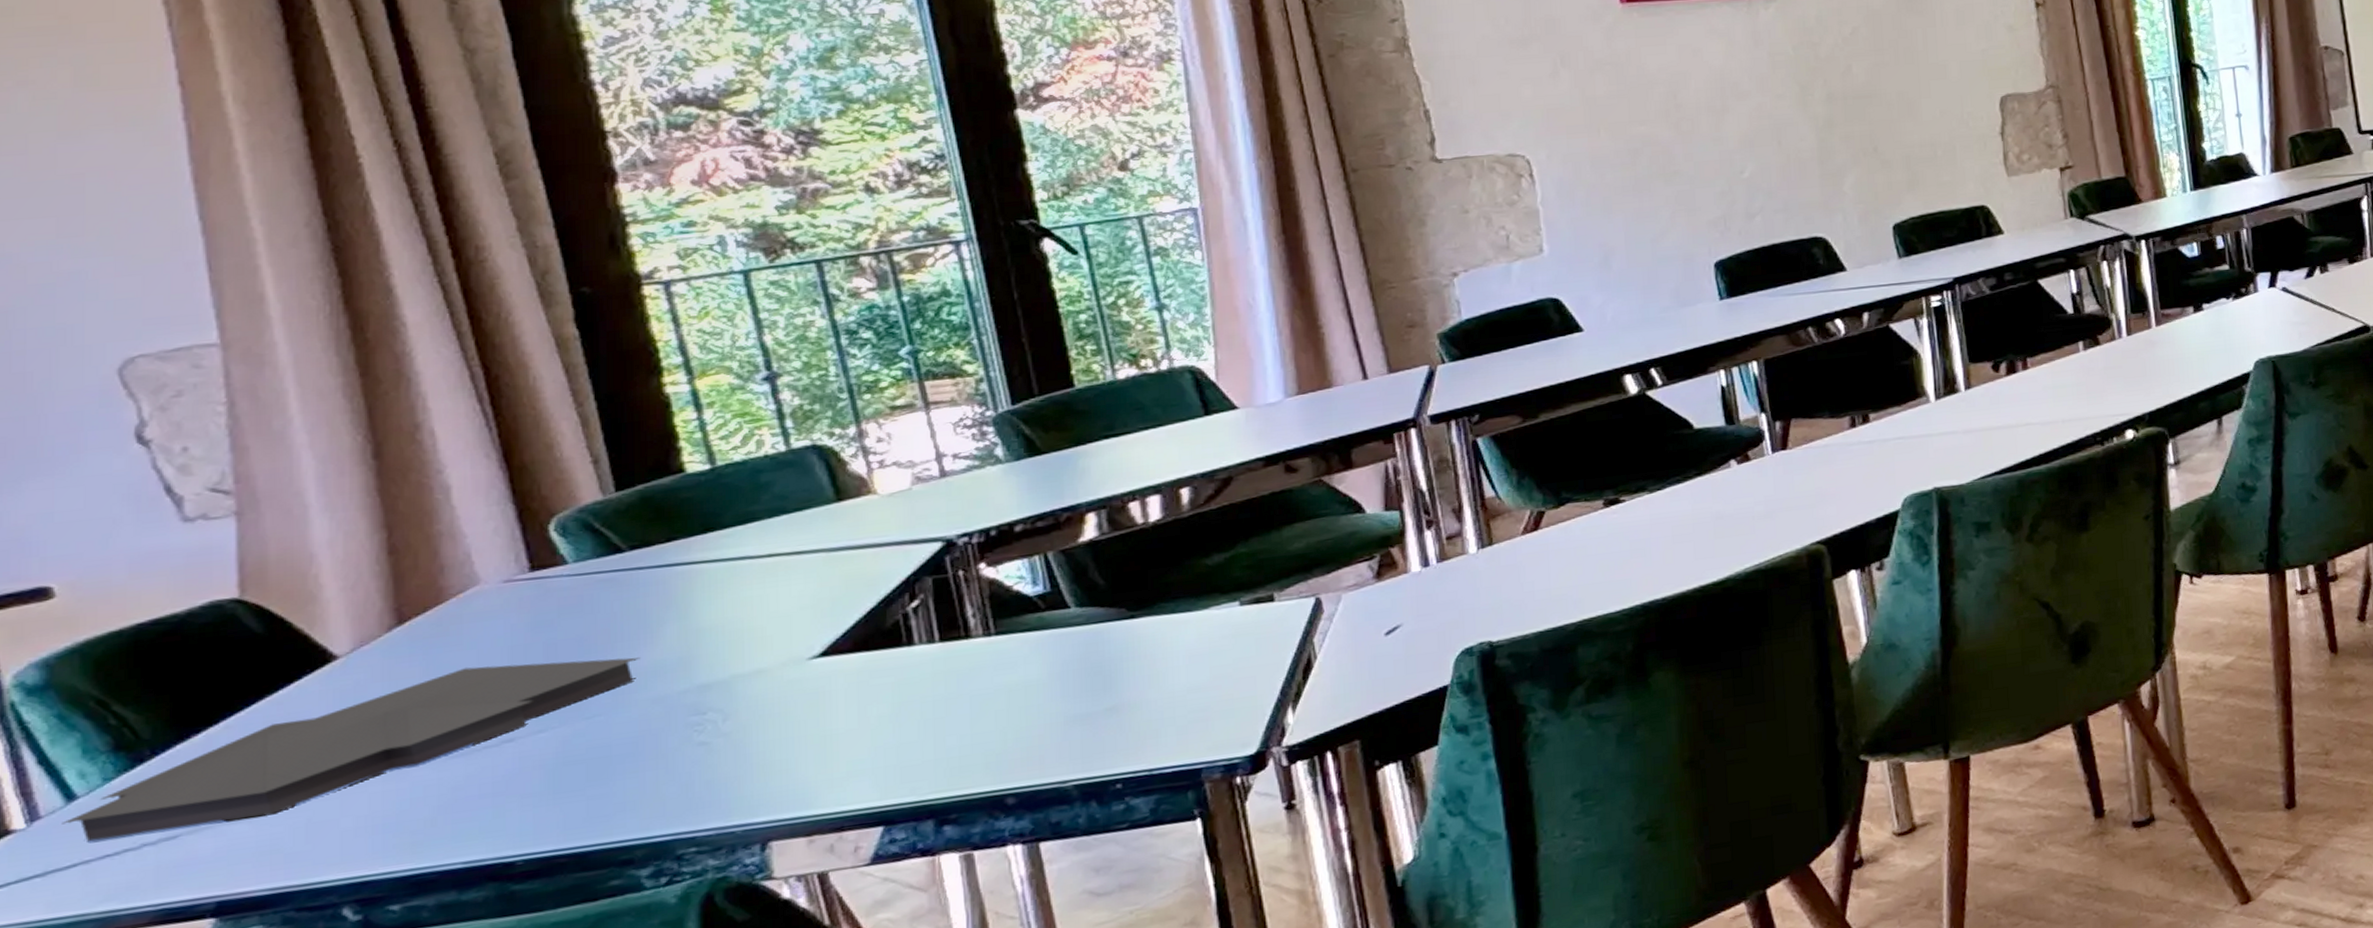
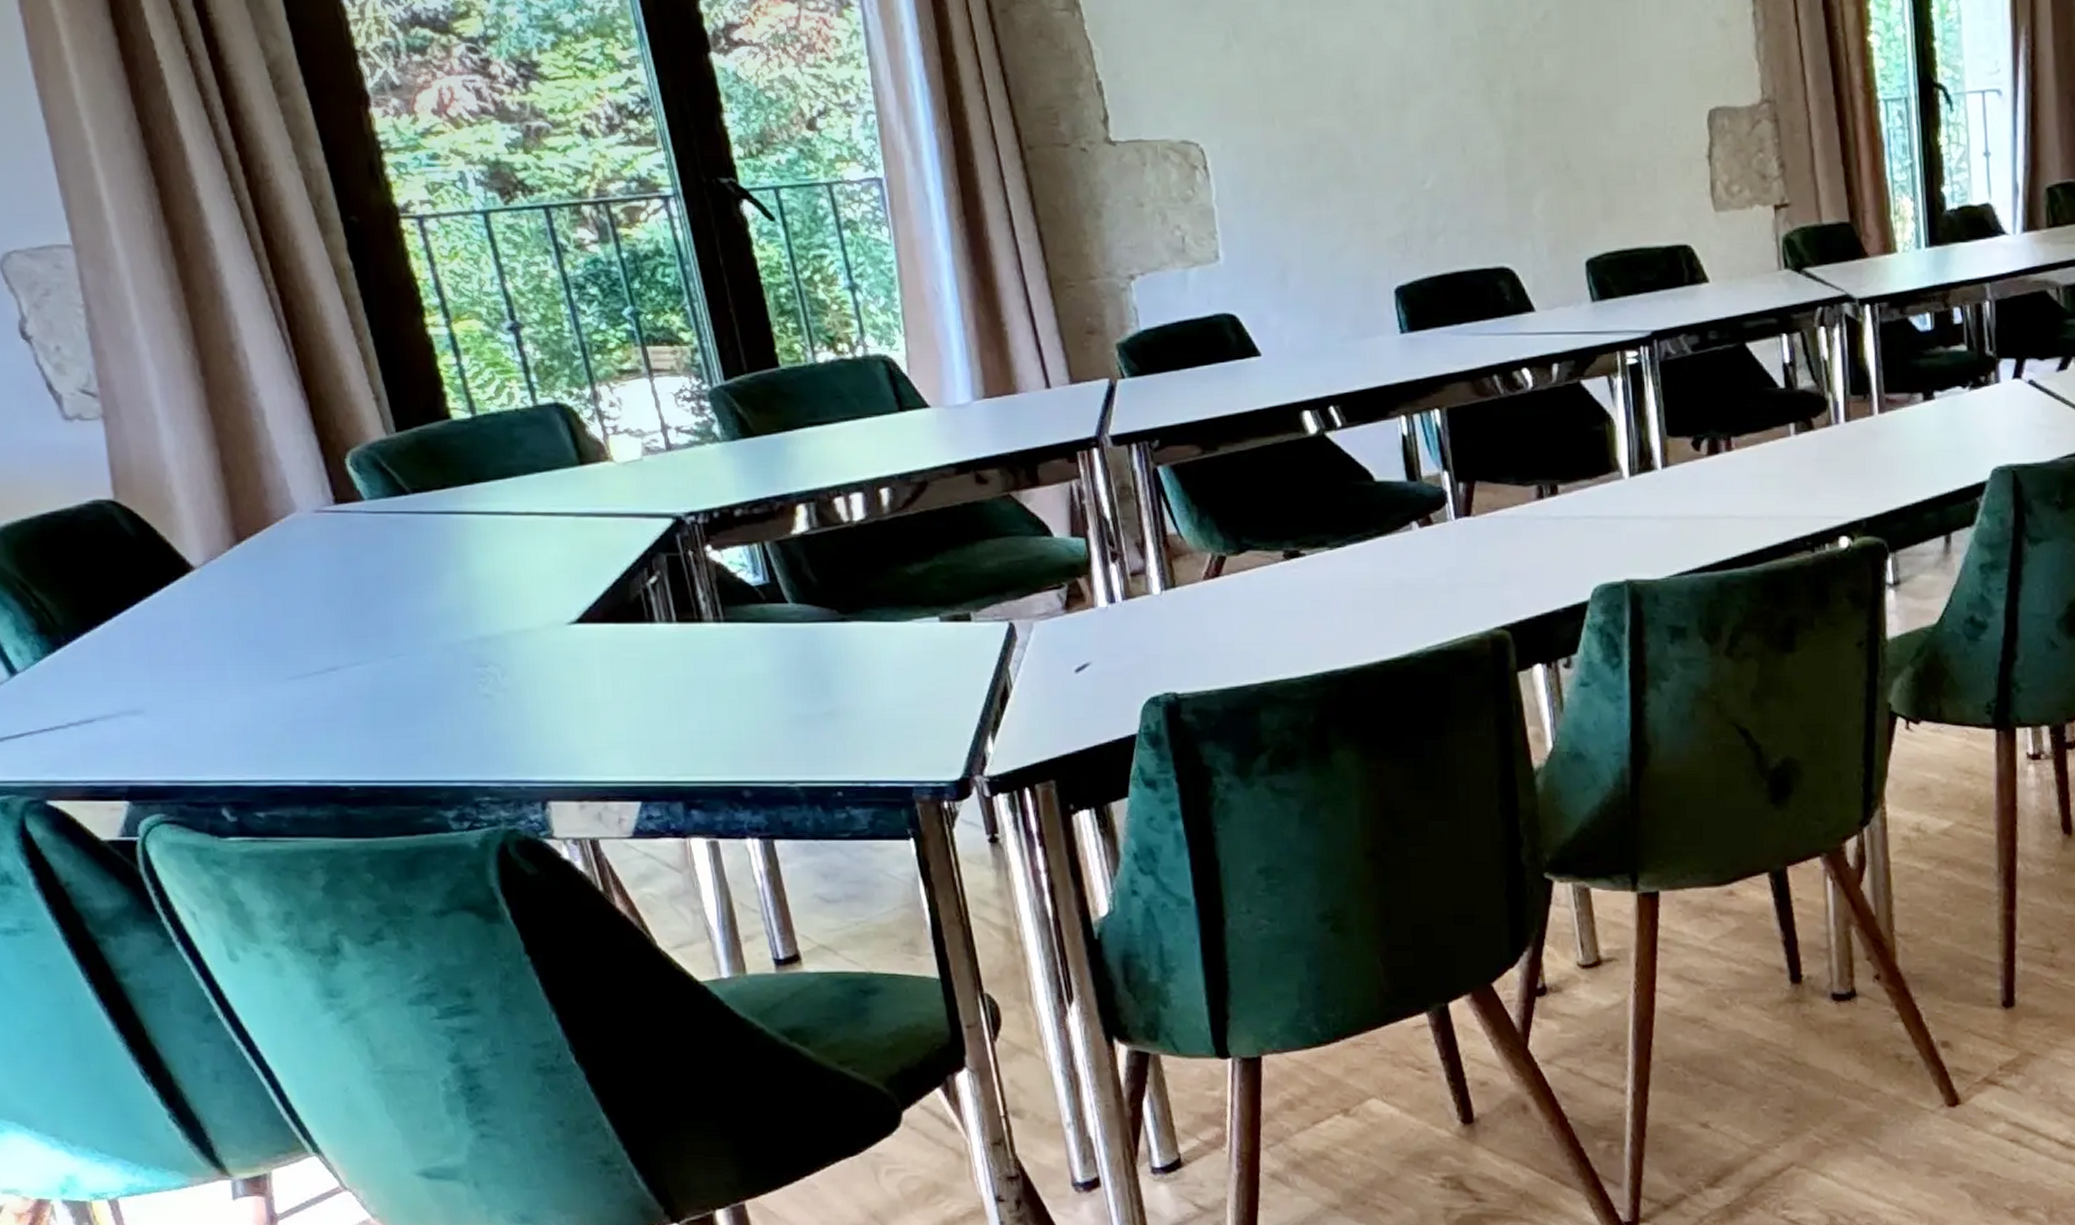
papers: present [61,657,641,842] -> none [9,593,430,715]

